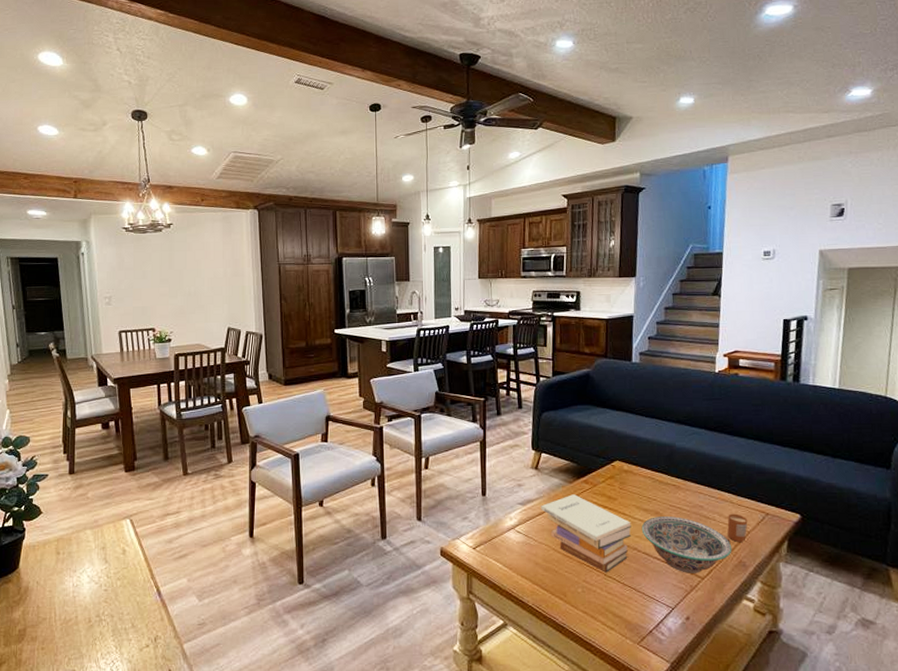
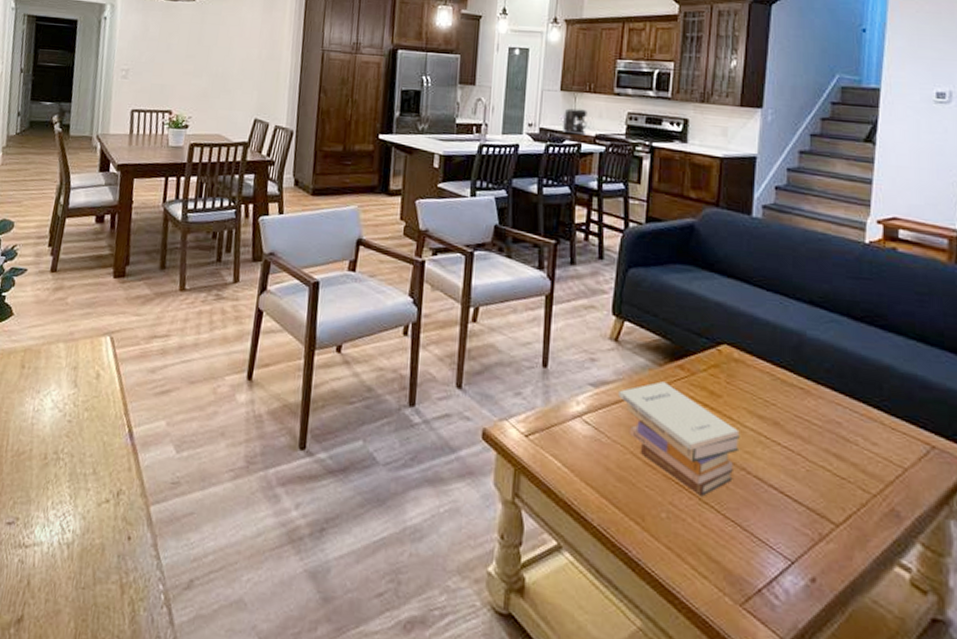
coffee maker: none [483,292,502,313] -> present [563,108,587,135]
decorative bowl: present [641,516,732,573] -> none [753,428,881,517]
candle: present [721,513,748,542] -> none [866,439,905,482]

